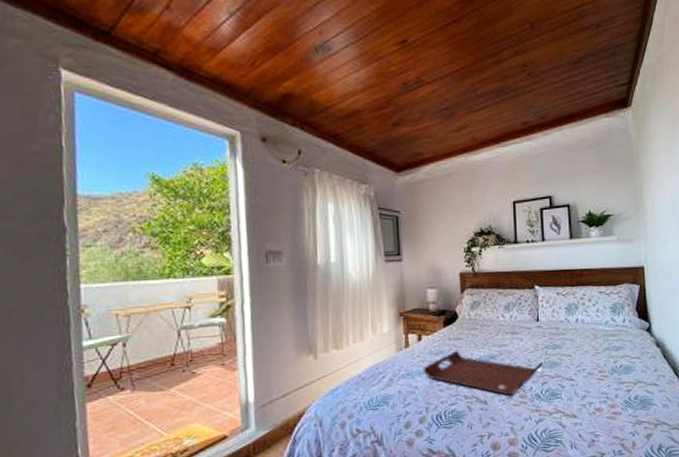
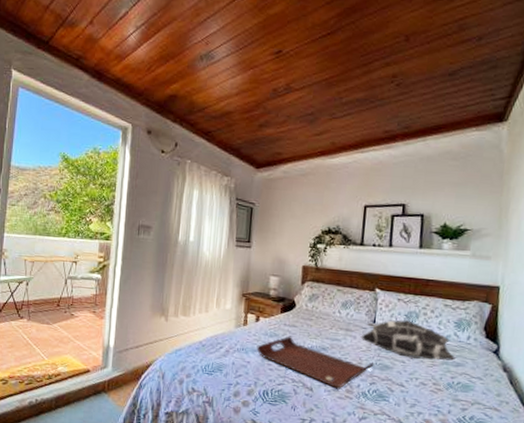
decorative pillow: none [526,313,615,351] -> present [360,320,456,361]

